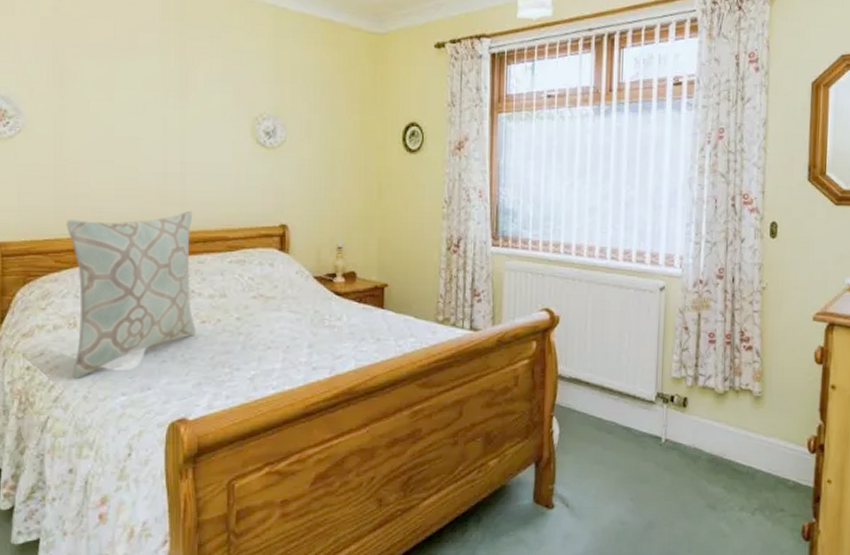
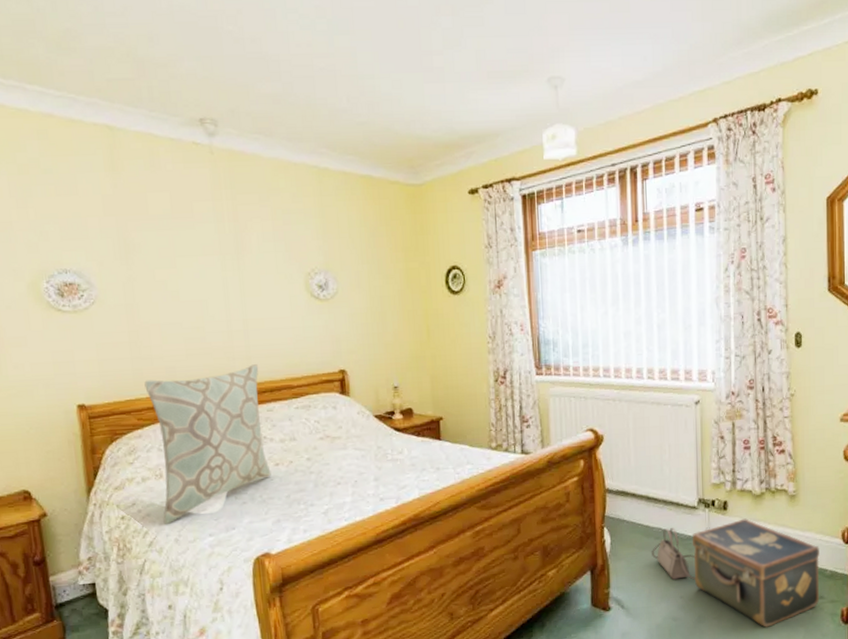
handbag: none [603,423,650,481] -> present [652,528,696,581]
suitcase: none [646,418,783,539] -> present [692,518,819,627]

